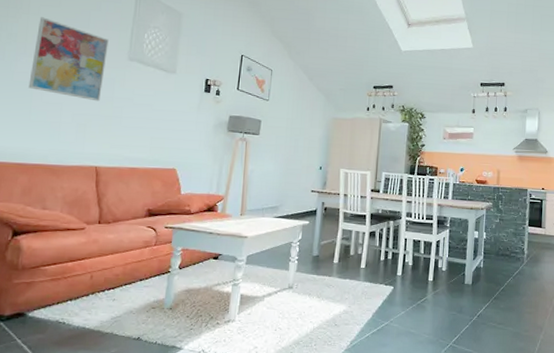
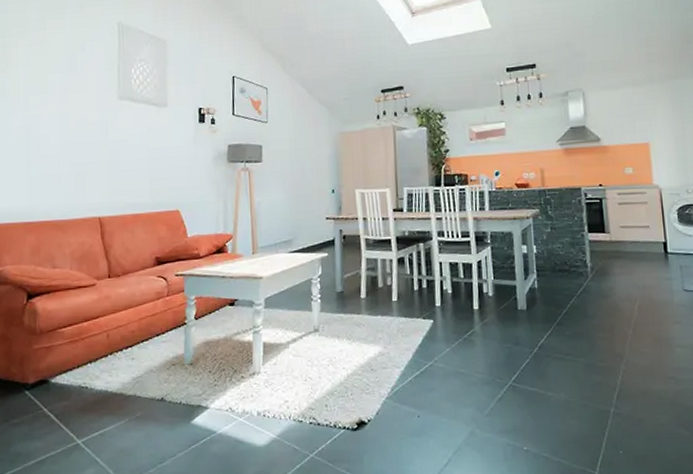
wall art: present [28,17,109,102] -> none [25,67,97,148]

